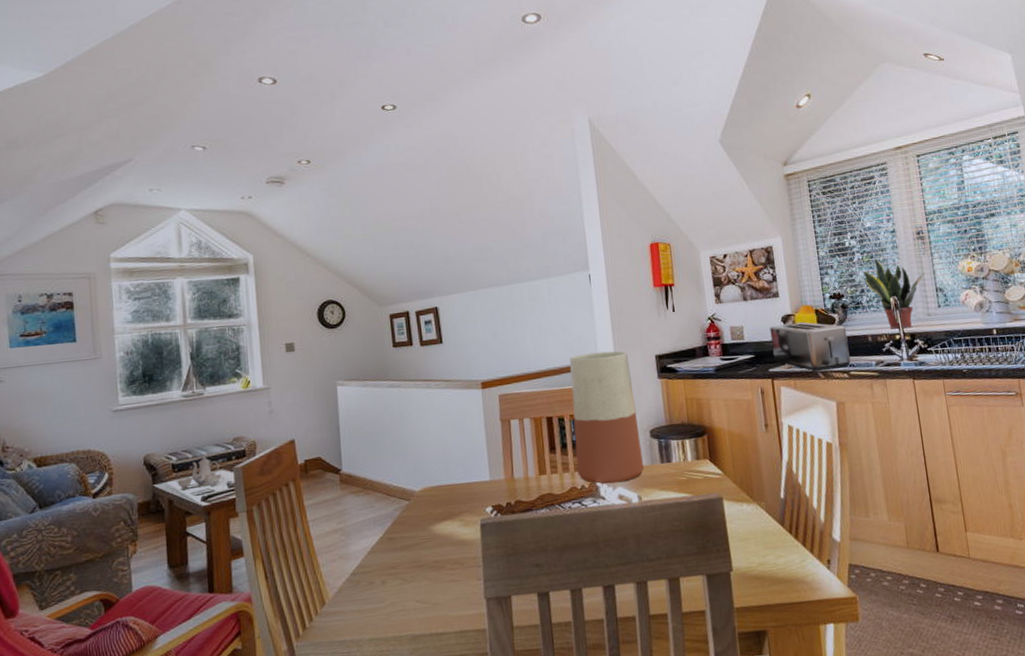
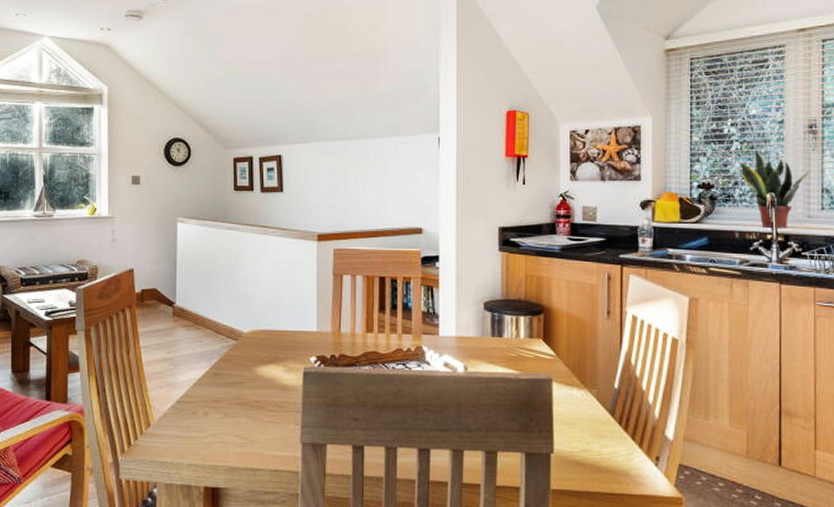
tea set: present [175,457,225,490] -> none [23,275,67,304]
vase: present [569,351,644,484] -> none [405,217,473,350]
toaster: present [770,321,850,371] -> none [626,209,711,262]

